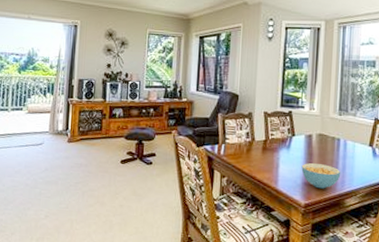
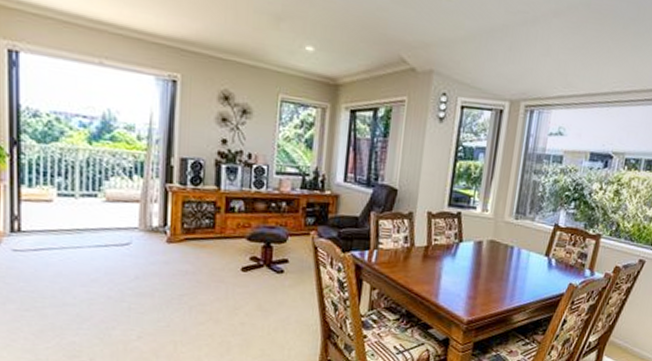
cereal bowl: present [301,163,341,189] -> none [467,274,512,304]

